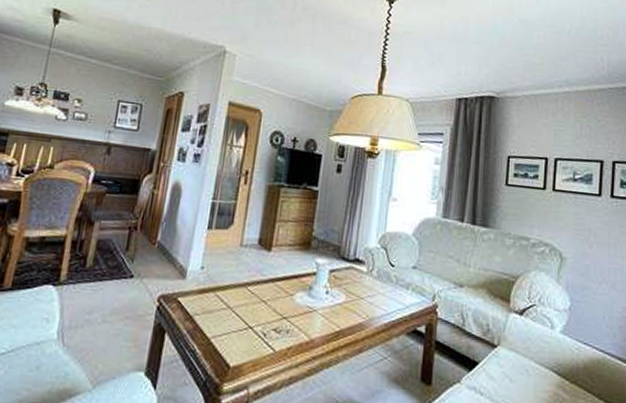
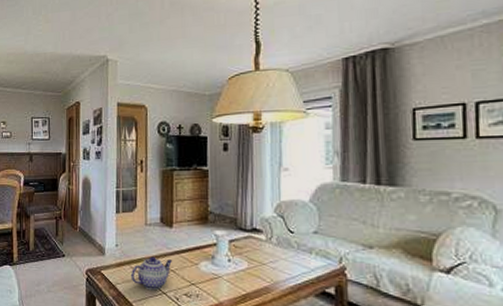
teapot: none [213,283,265,325] -> present [130,256,172,291]

